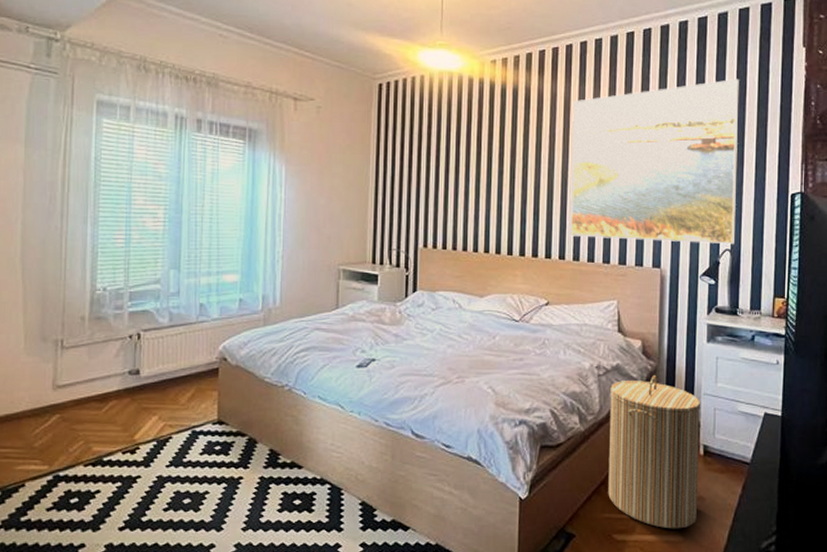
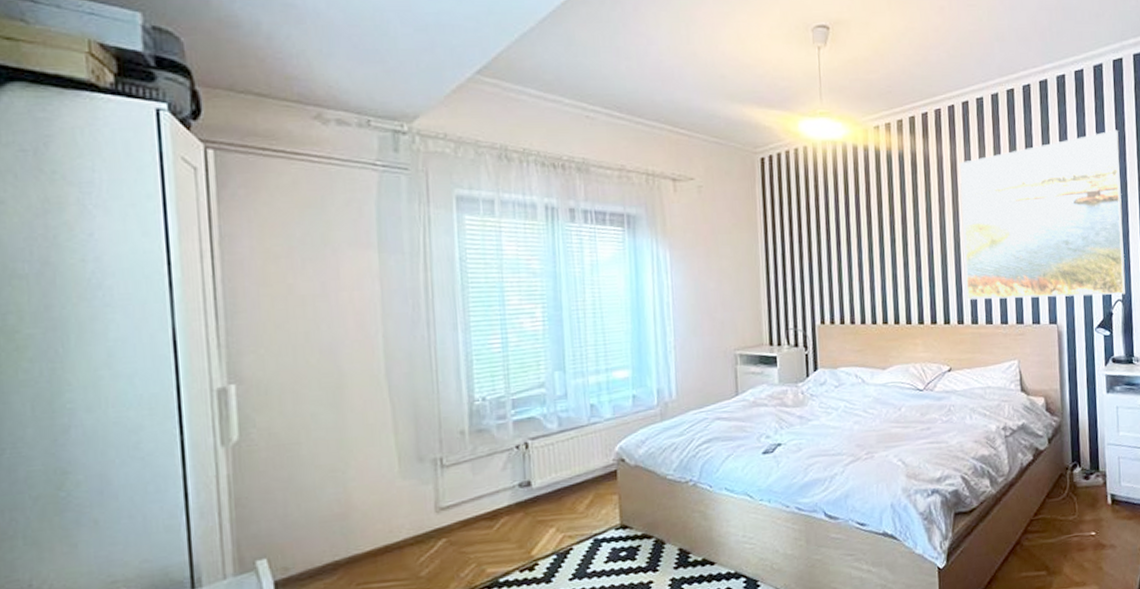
laundry hamper: present [608,375,701,529] -> none [1018,431,1110,580]

